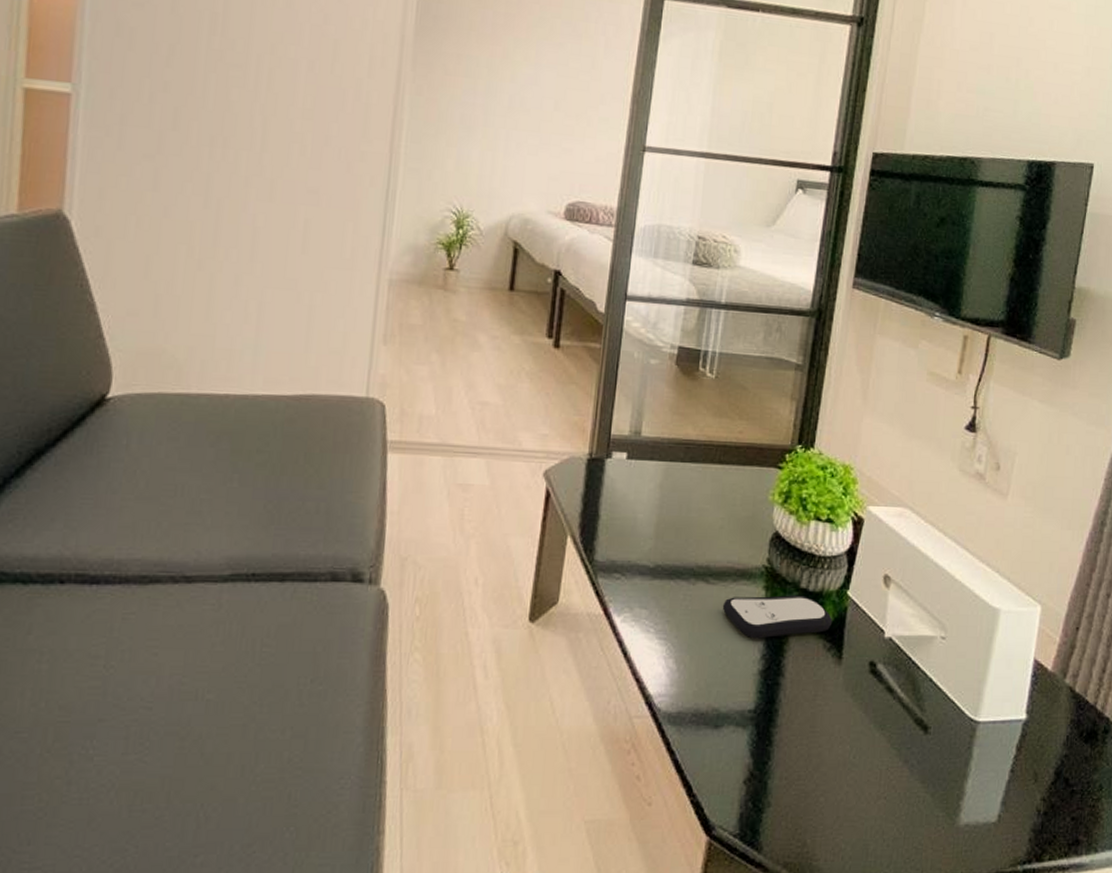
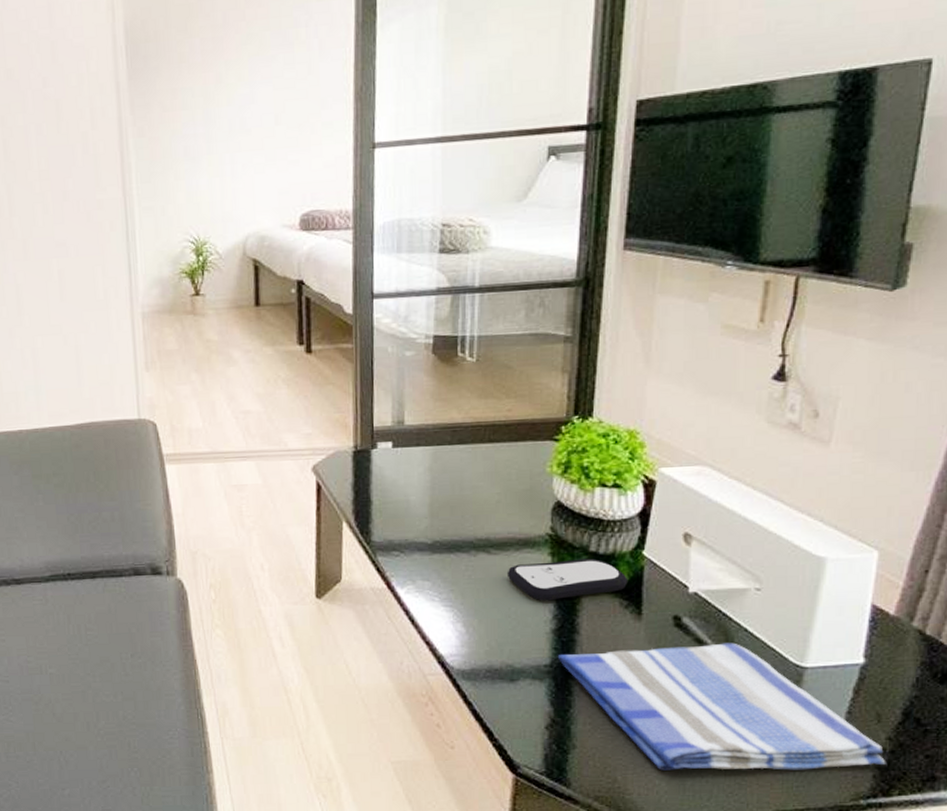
dish towel: none [761,693,1040,833] -> present [557,642,886,771]

